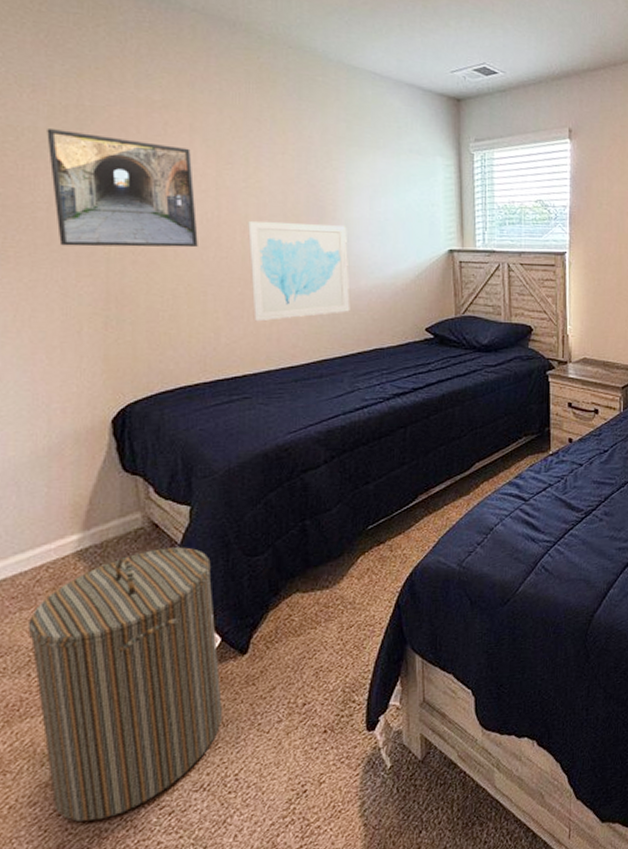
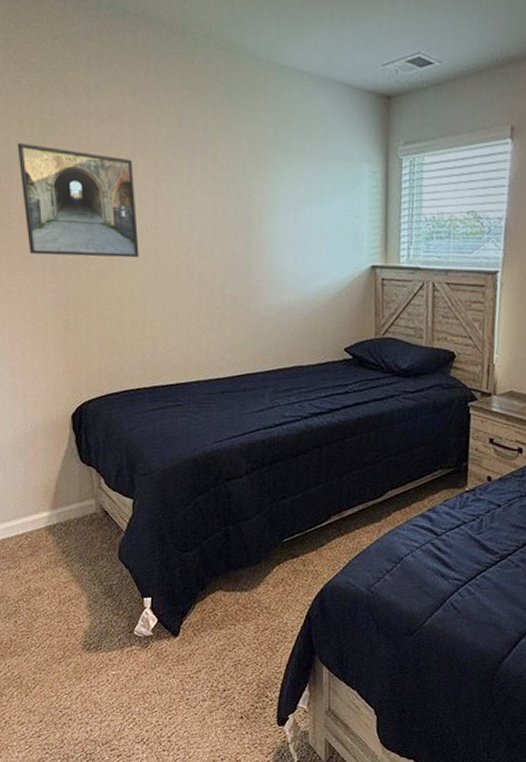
laundry hamper: present [27,547,222,822] -> none [14,533,158,748]
wall art: present [248,221,350,322] -> none [182,233,273,333]

